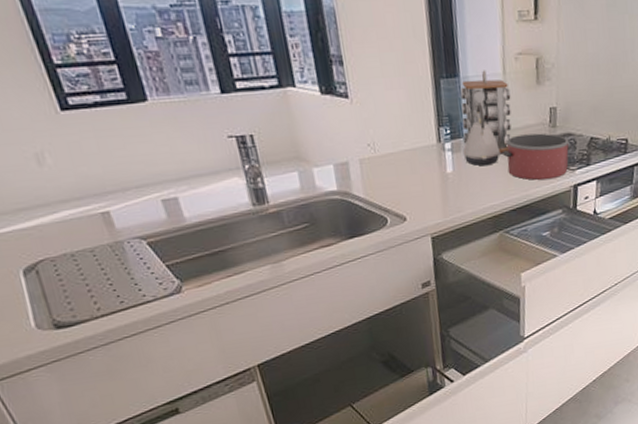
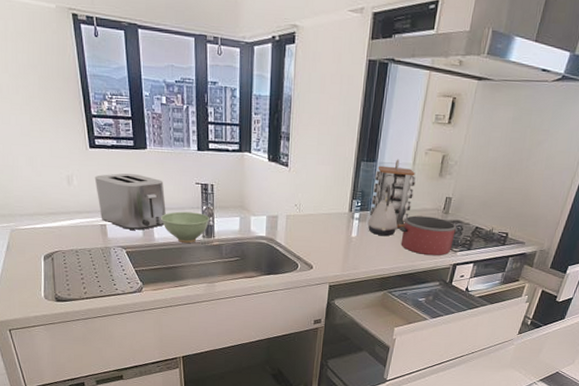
toaster: none [77,136,195,214] -> present [94,173,166,231]
bowl: none [187,174,258,217] -> present [160,211,210,243]

